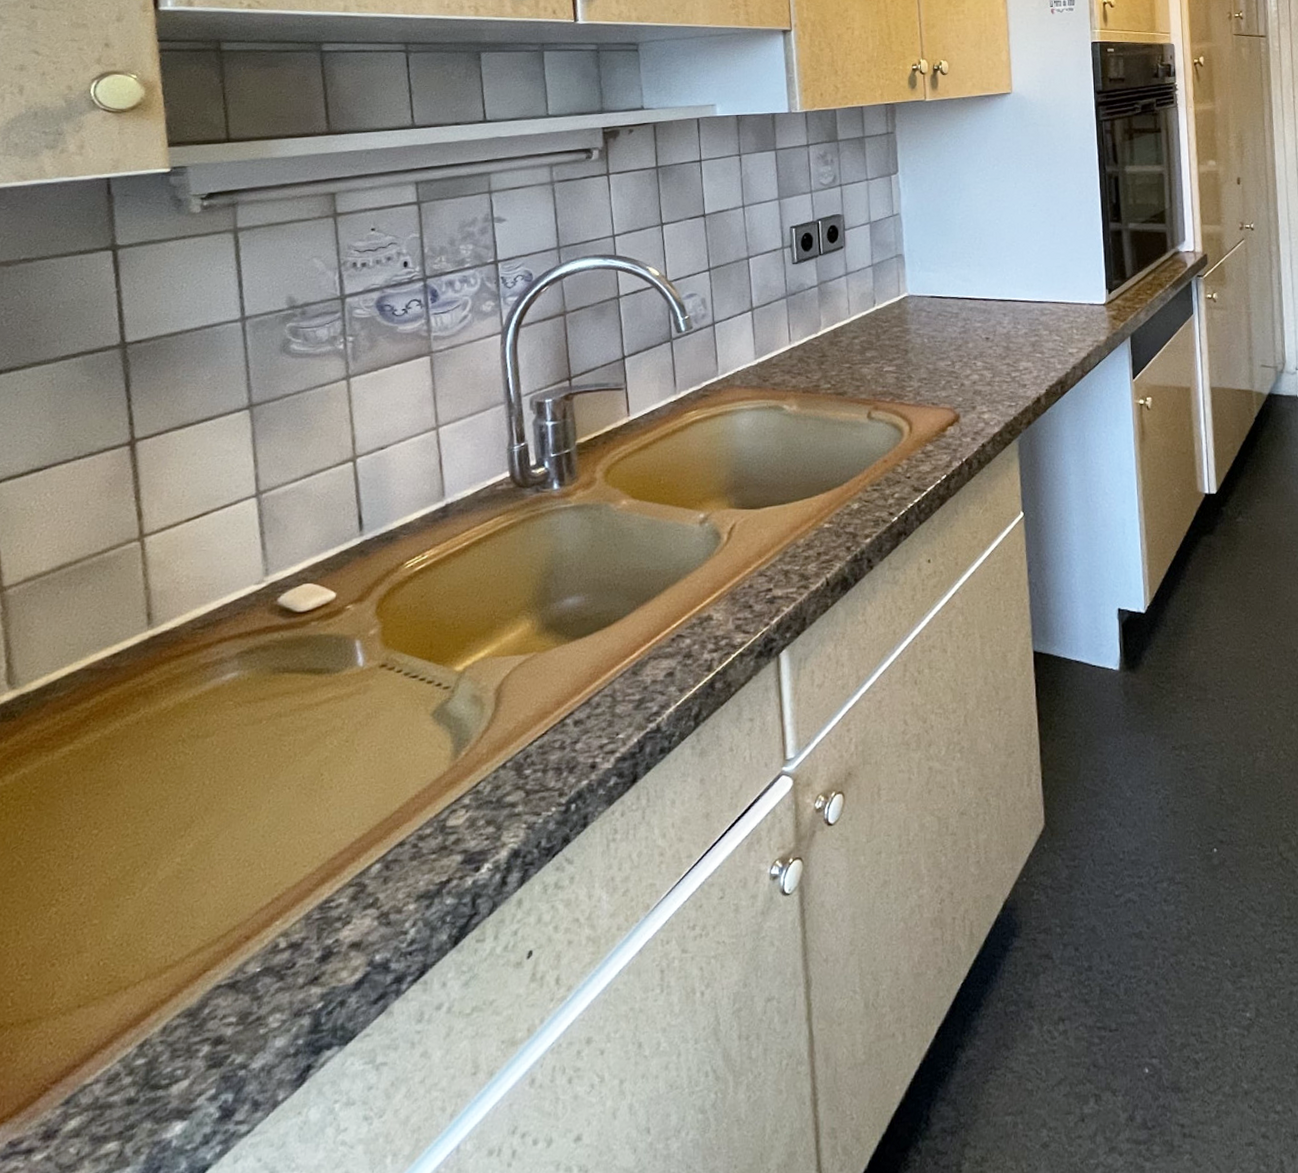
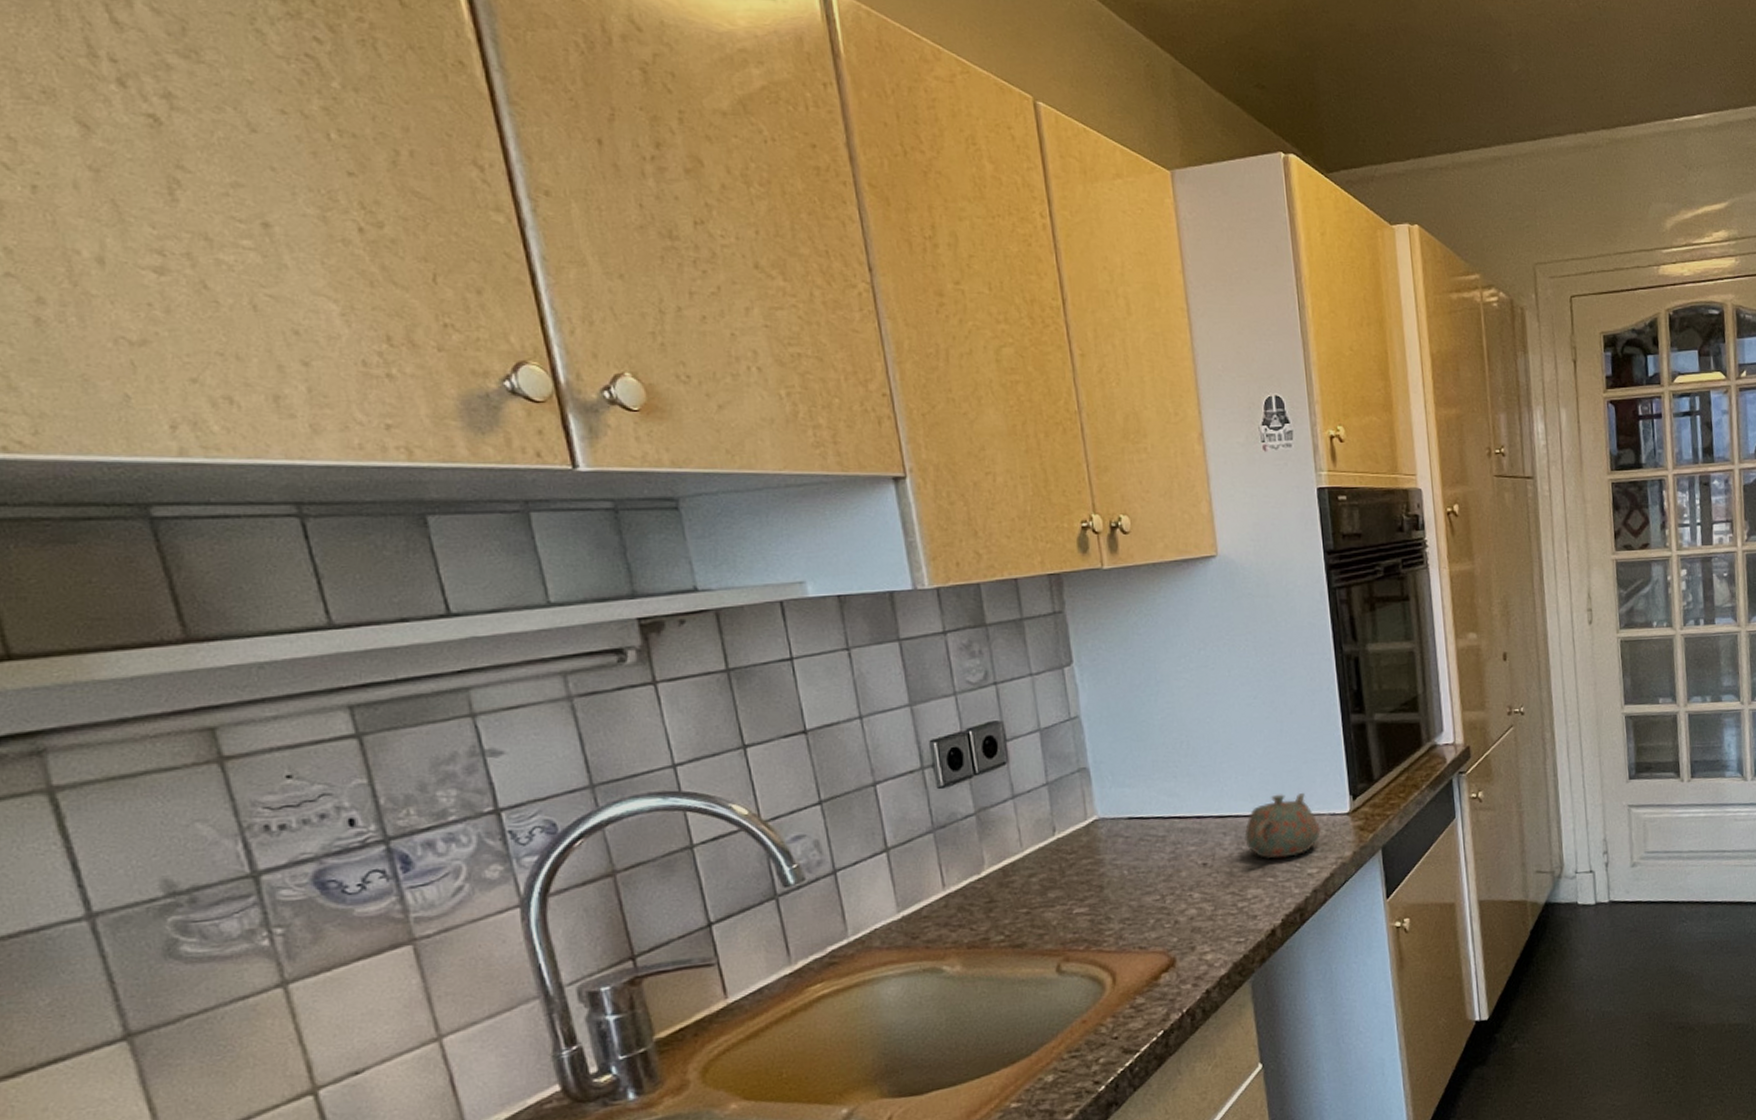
teapot: none [1020,285,1081,338] -> present [1244,793,1321,859]

